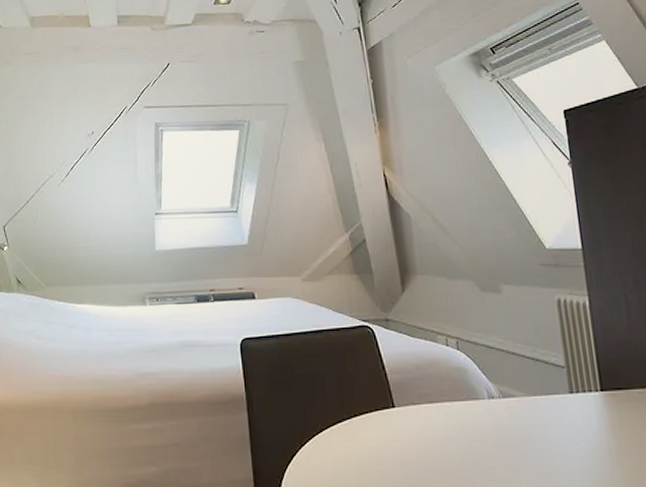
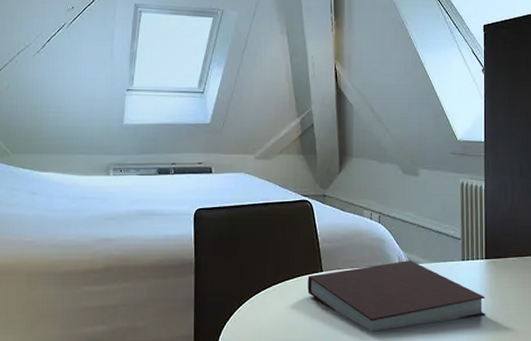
notebook: none [377,394,611,478] -> present [307,261,486,332]

